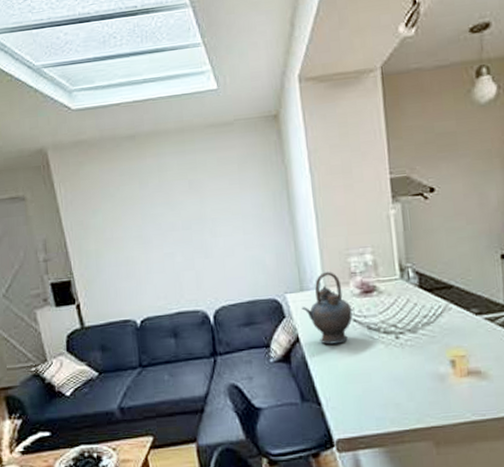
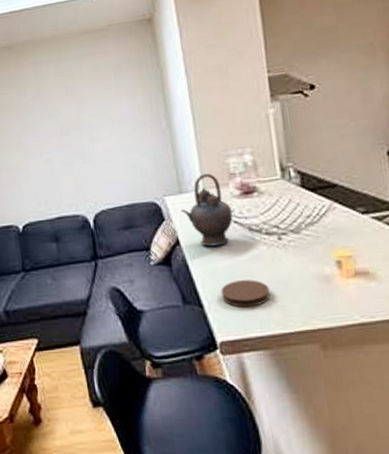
coaster: none [339,378,387,405] -> present [221,279,270,308]

